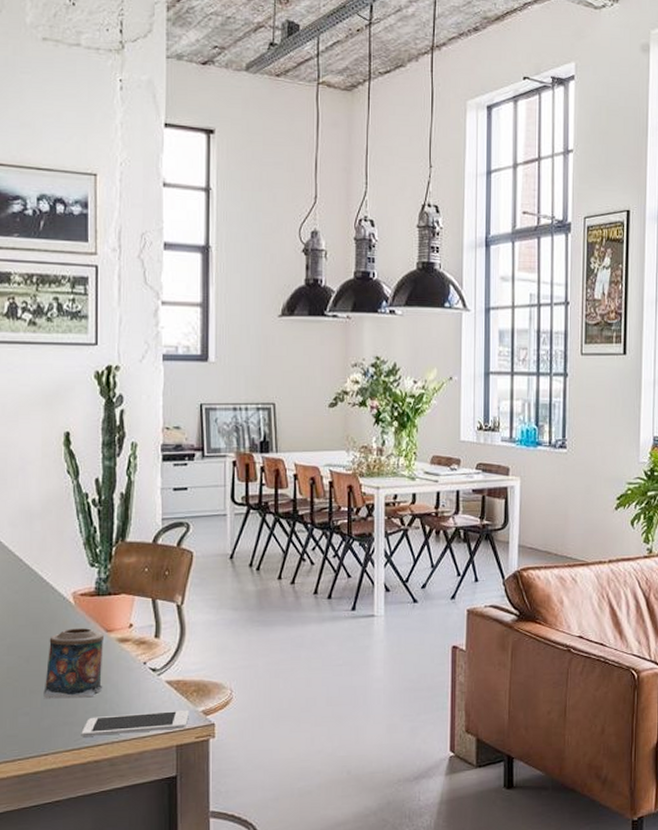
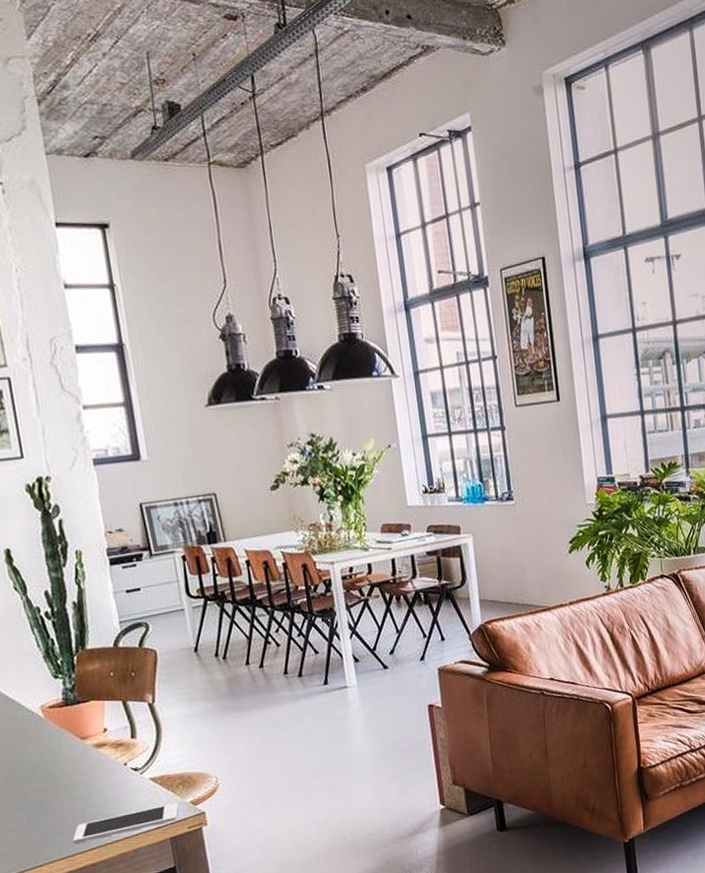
candle: present [43,628,105,699] -> none [24,738,87,813]

